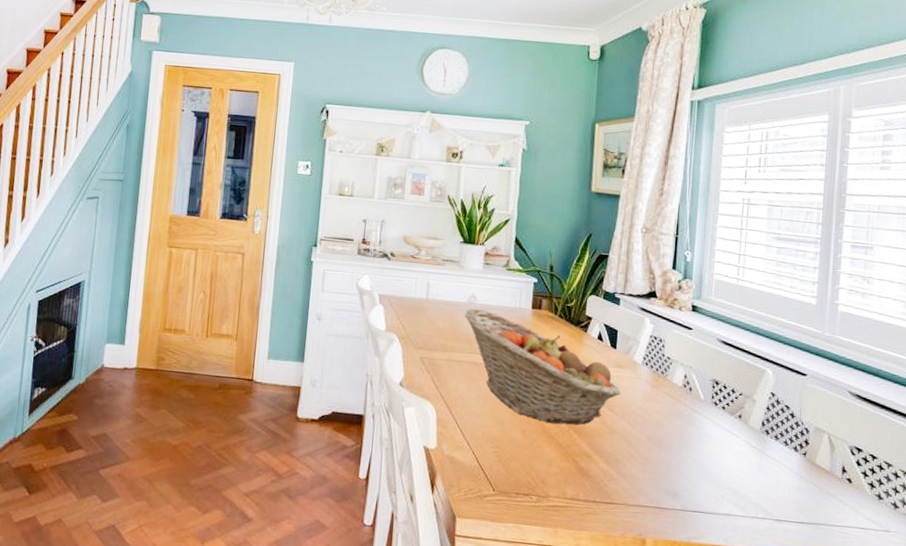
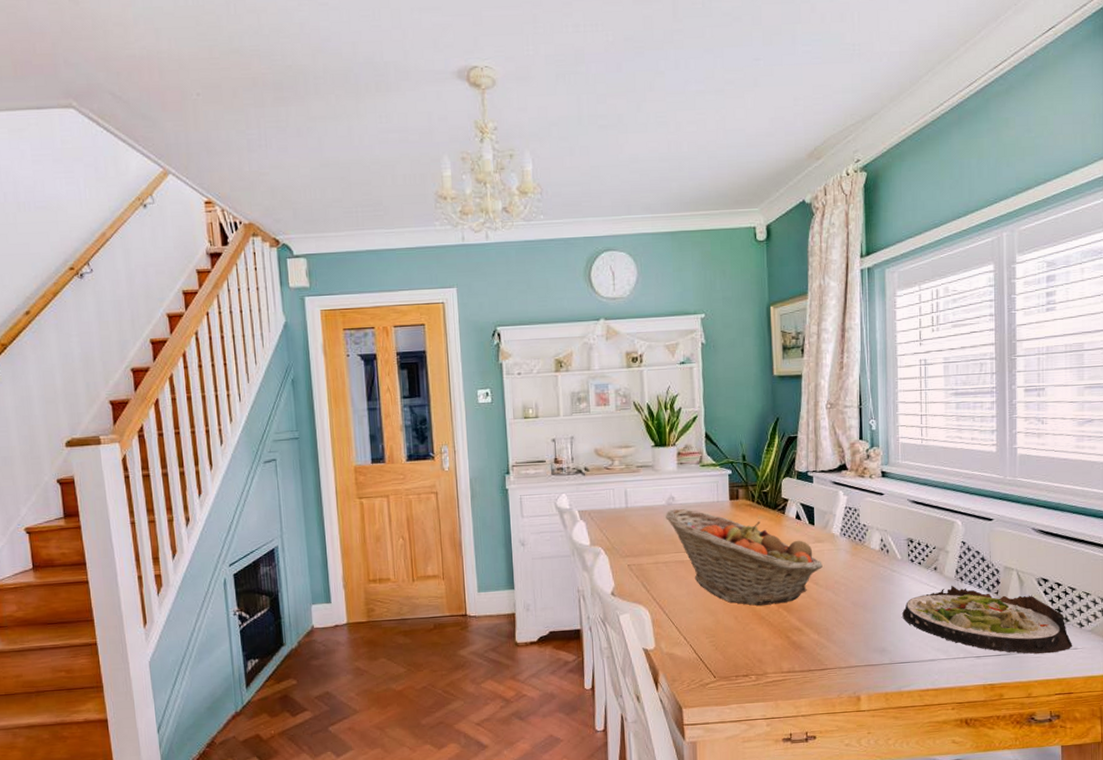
salad plate: none [699,437,885,532] -> present [902,585,1073,655]

